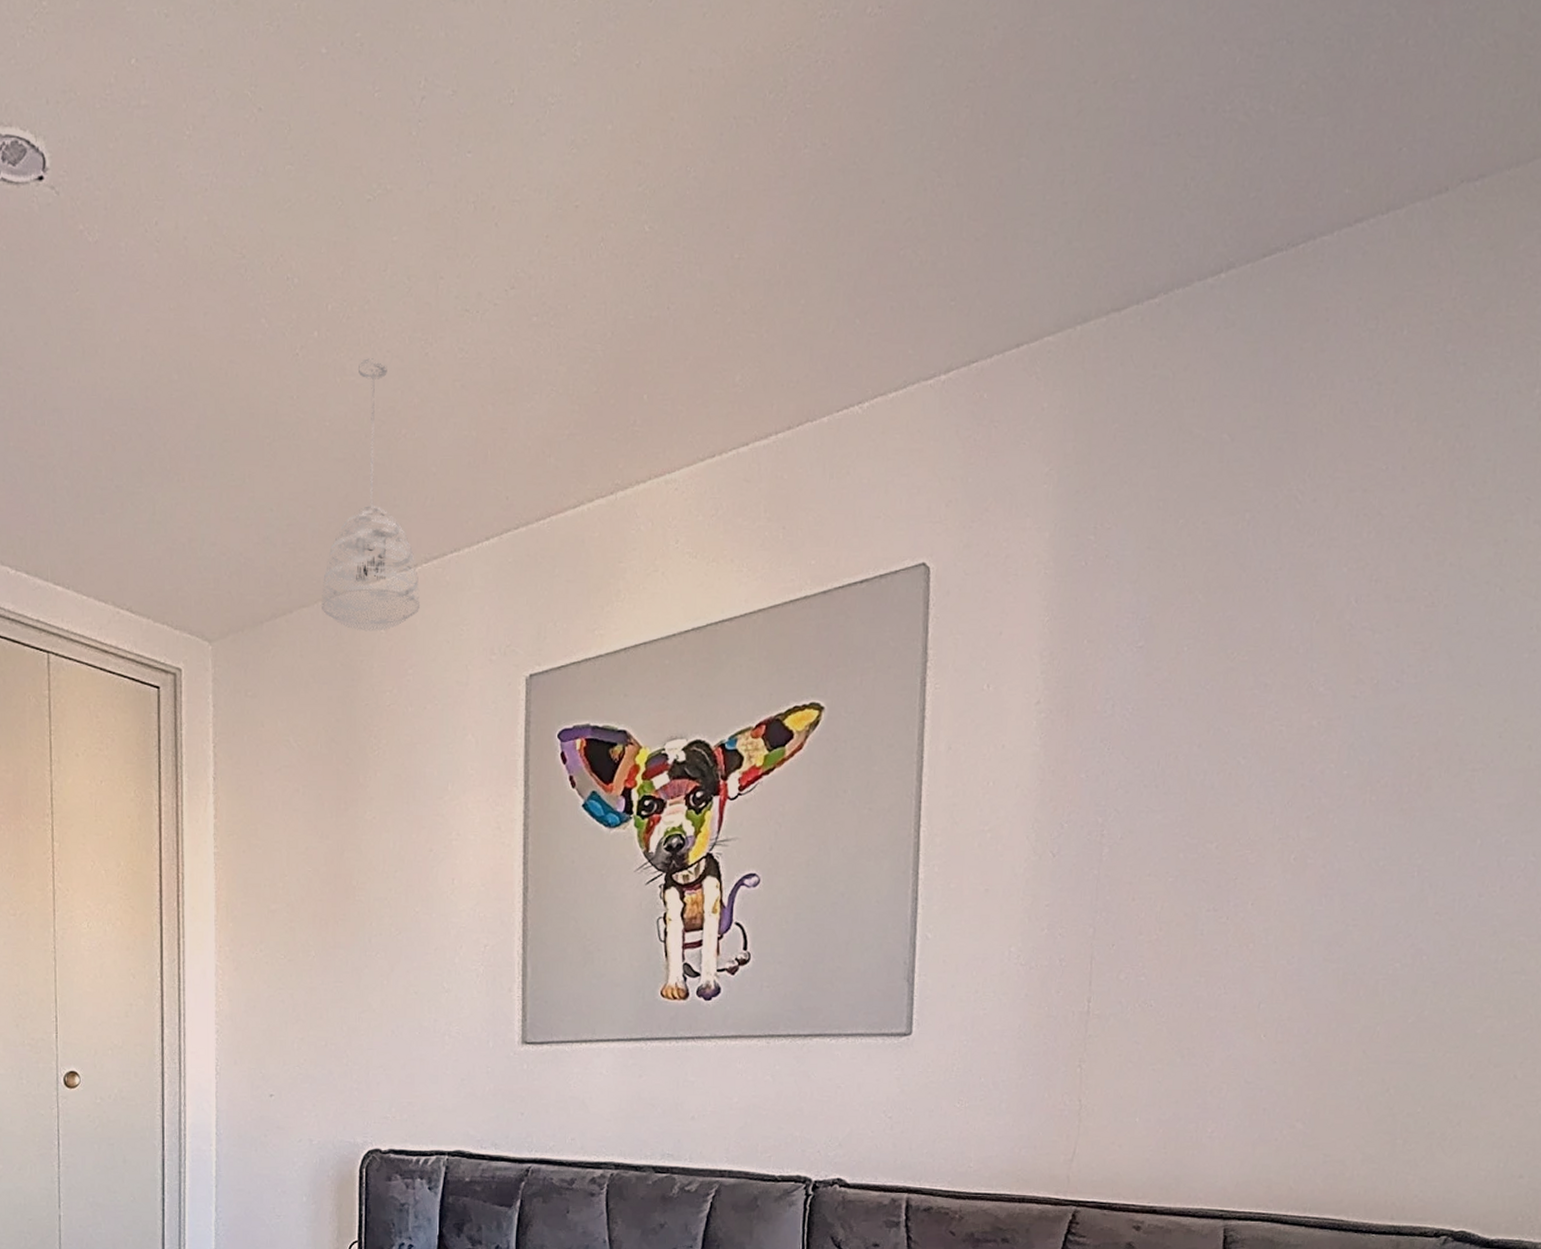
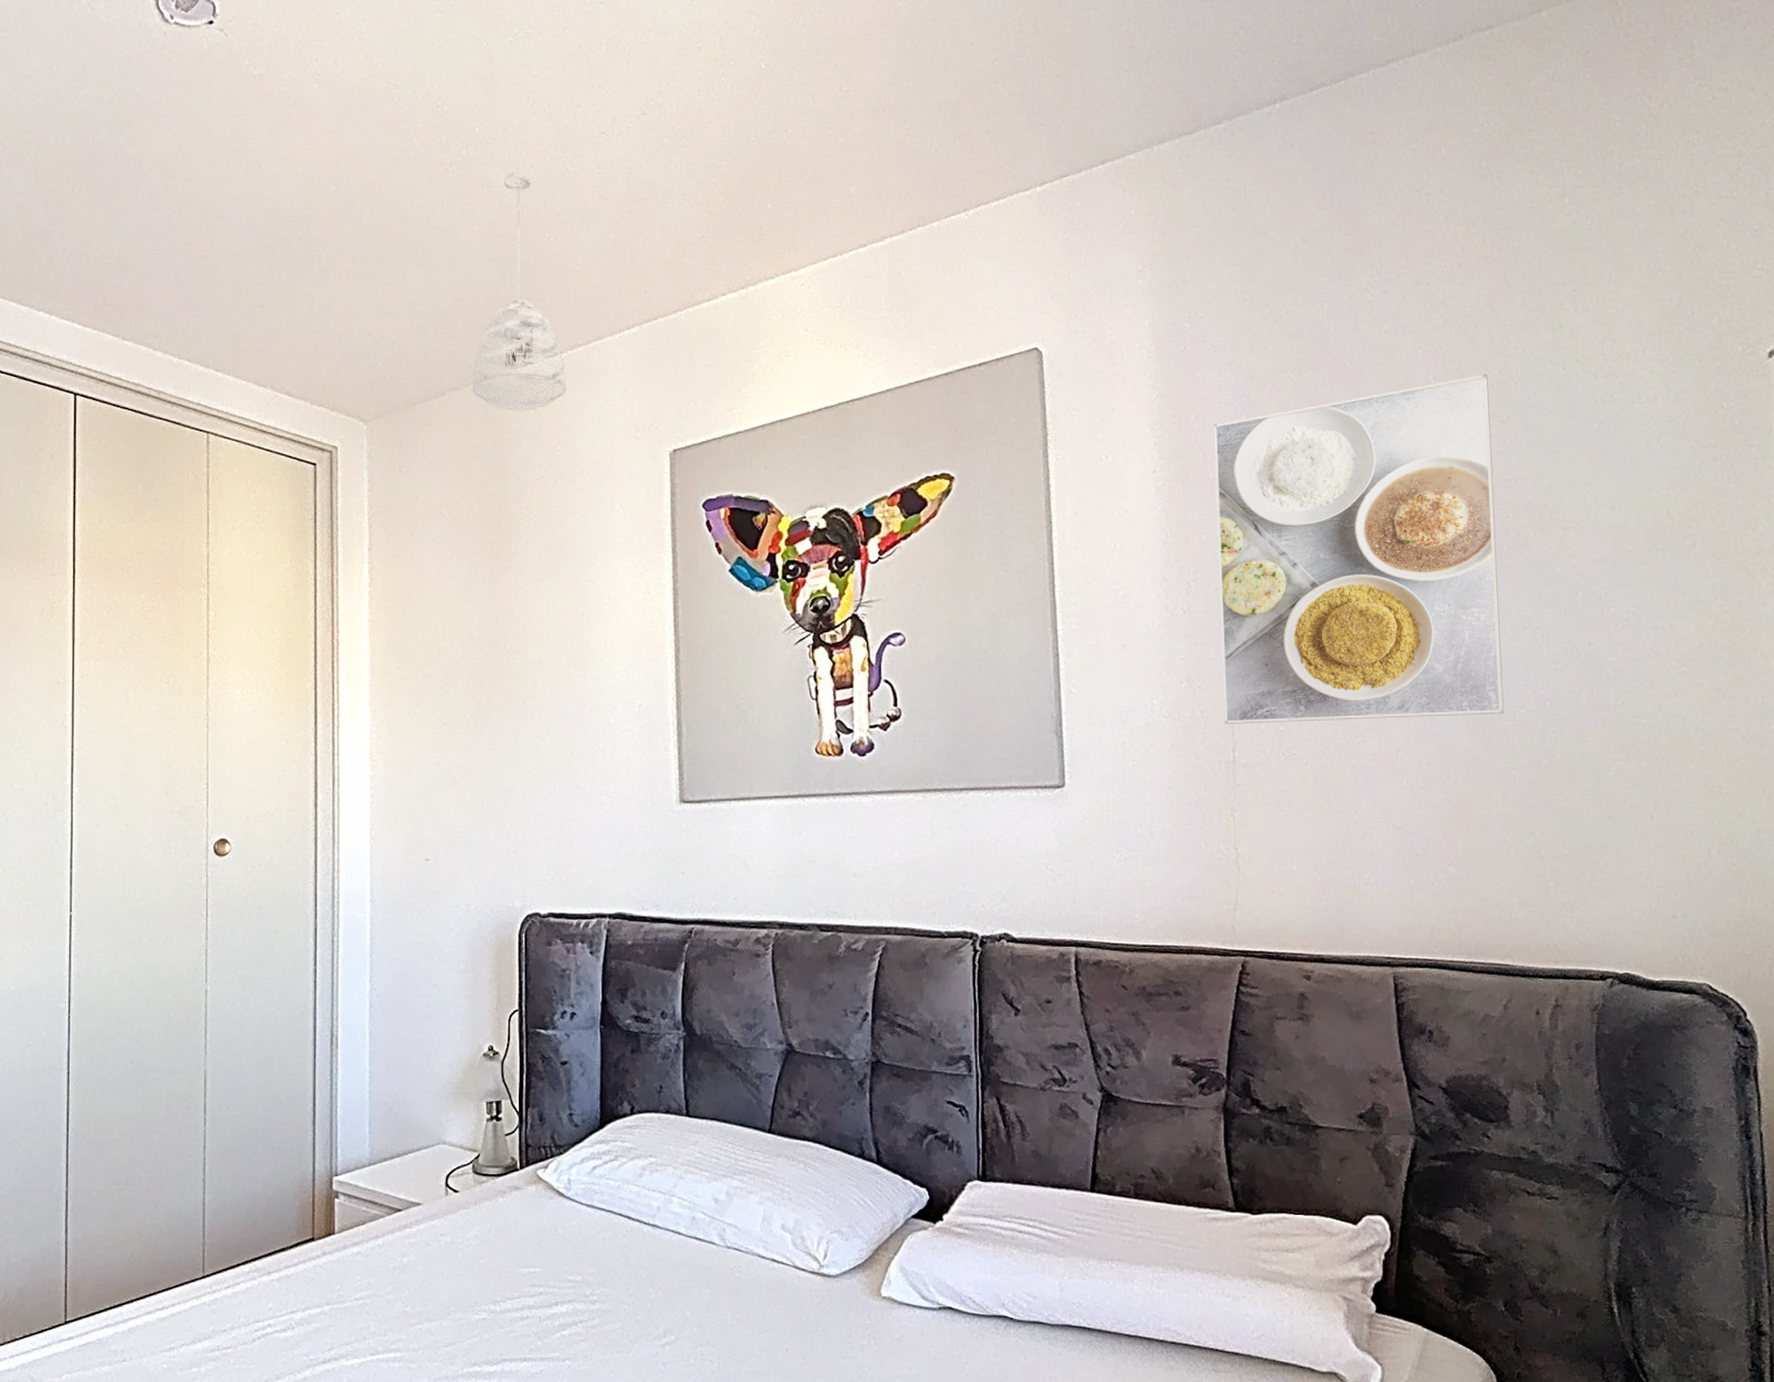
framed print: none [1082,596,1415,974] -> present [1213,374,1504,724]

